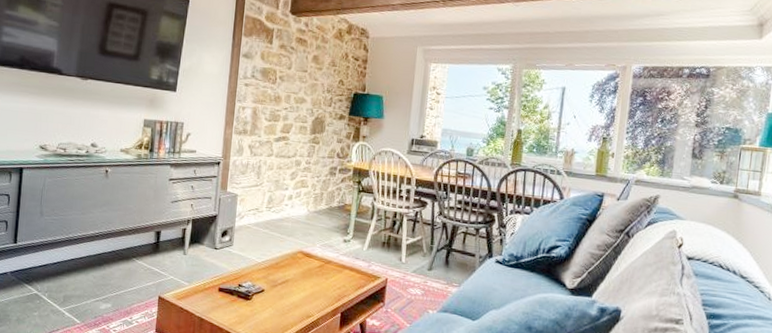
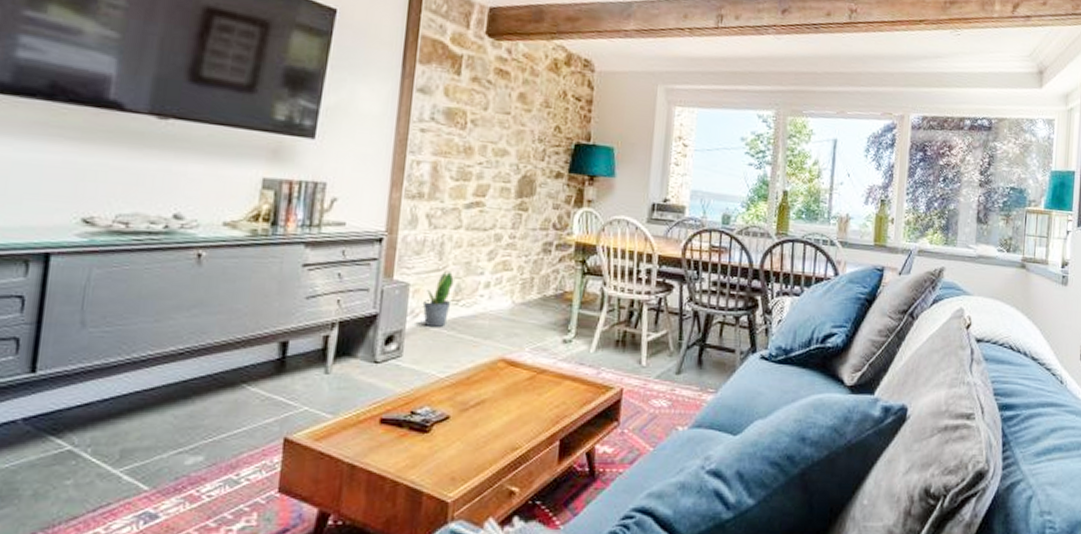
potted plant: none [246,187,268,226] -> present [422,271,454,327]

